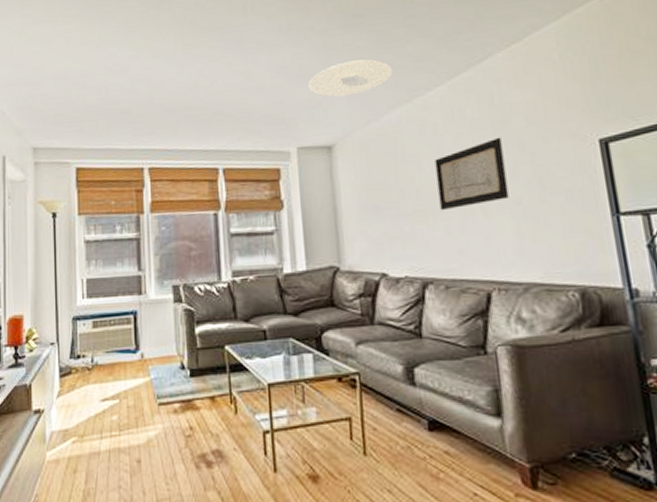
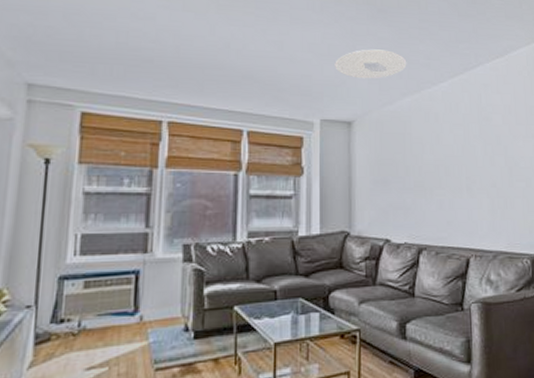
wall art: present [434,137,509,211] -> none [435,131,487,188]

